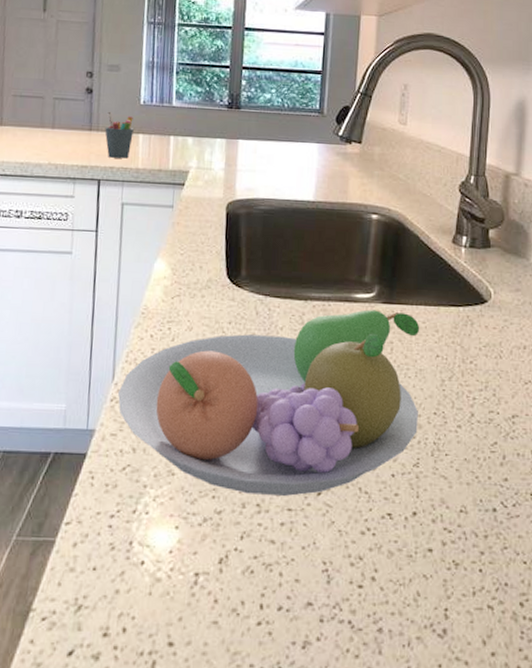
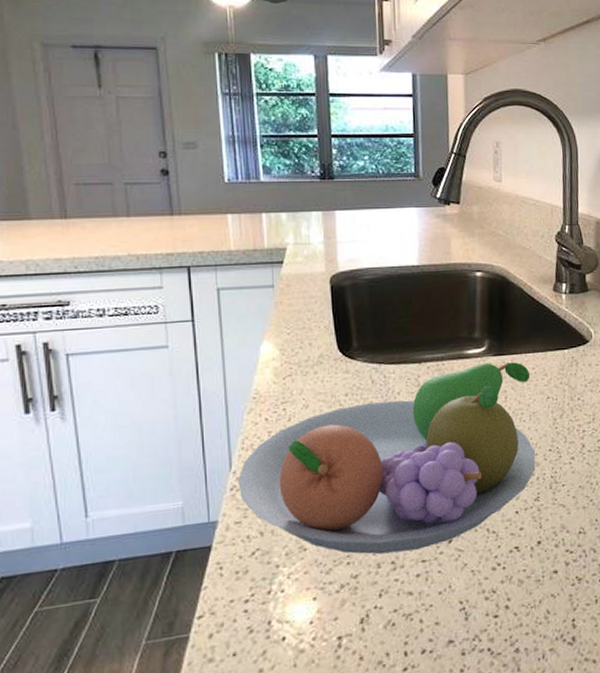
pen holder: present [105,111,134,159] -> none [188,192,221,242]

